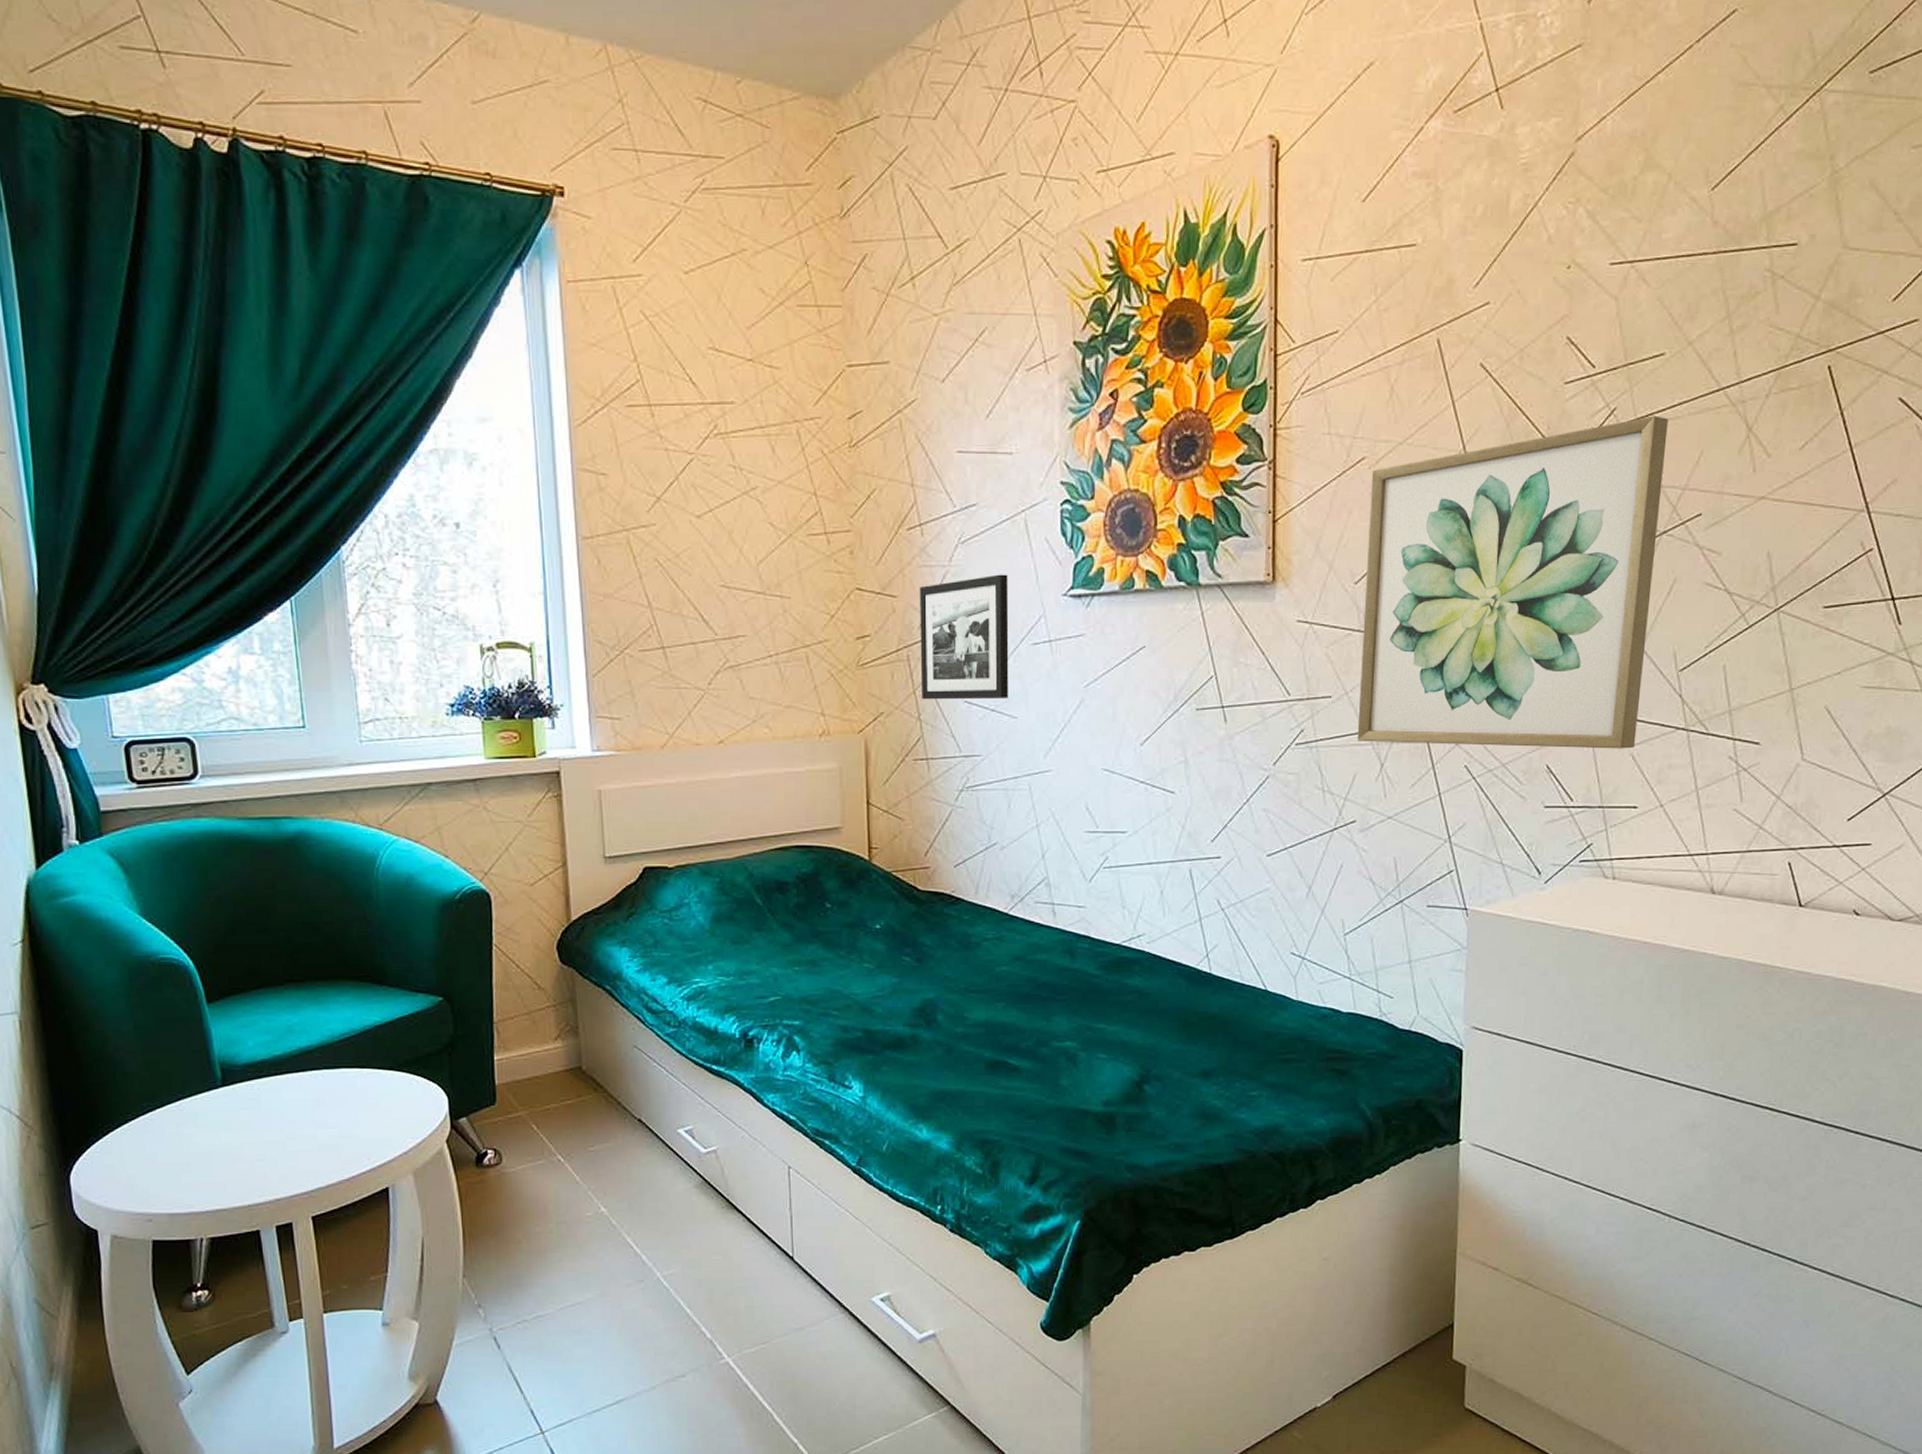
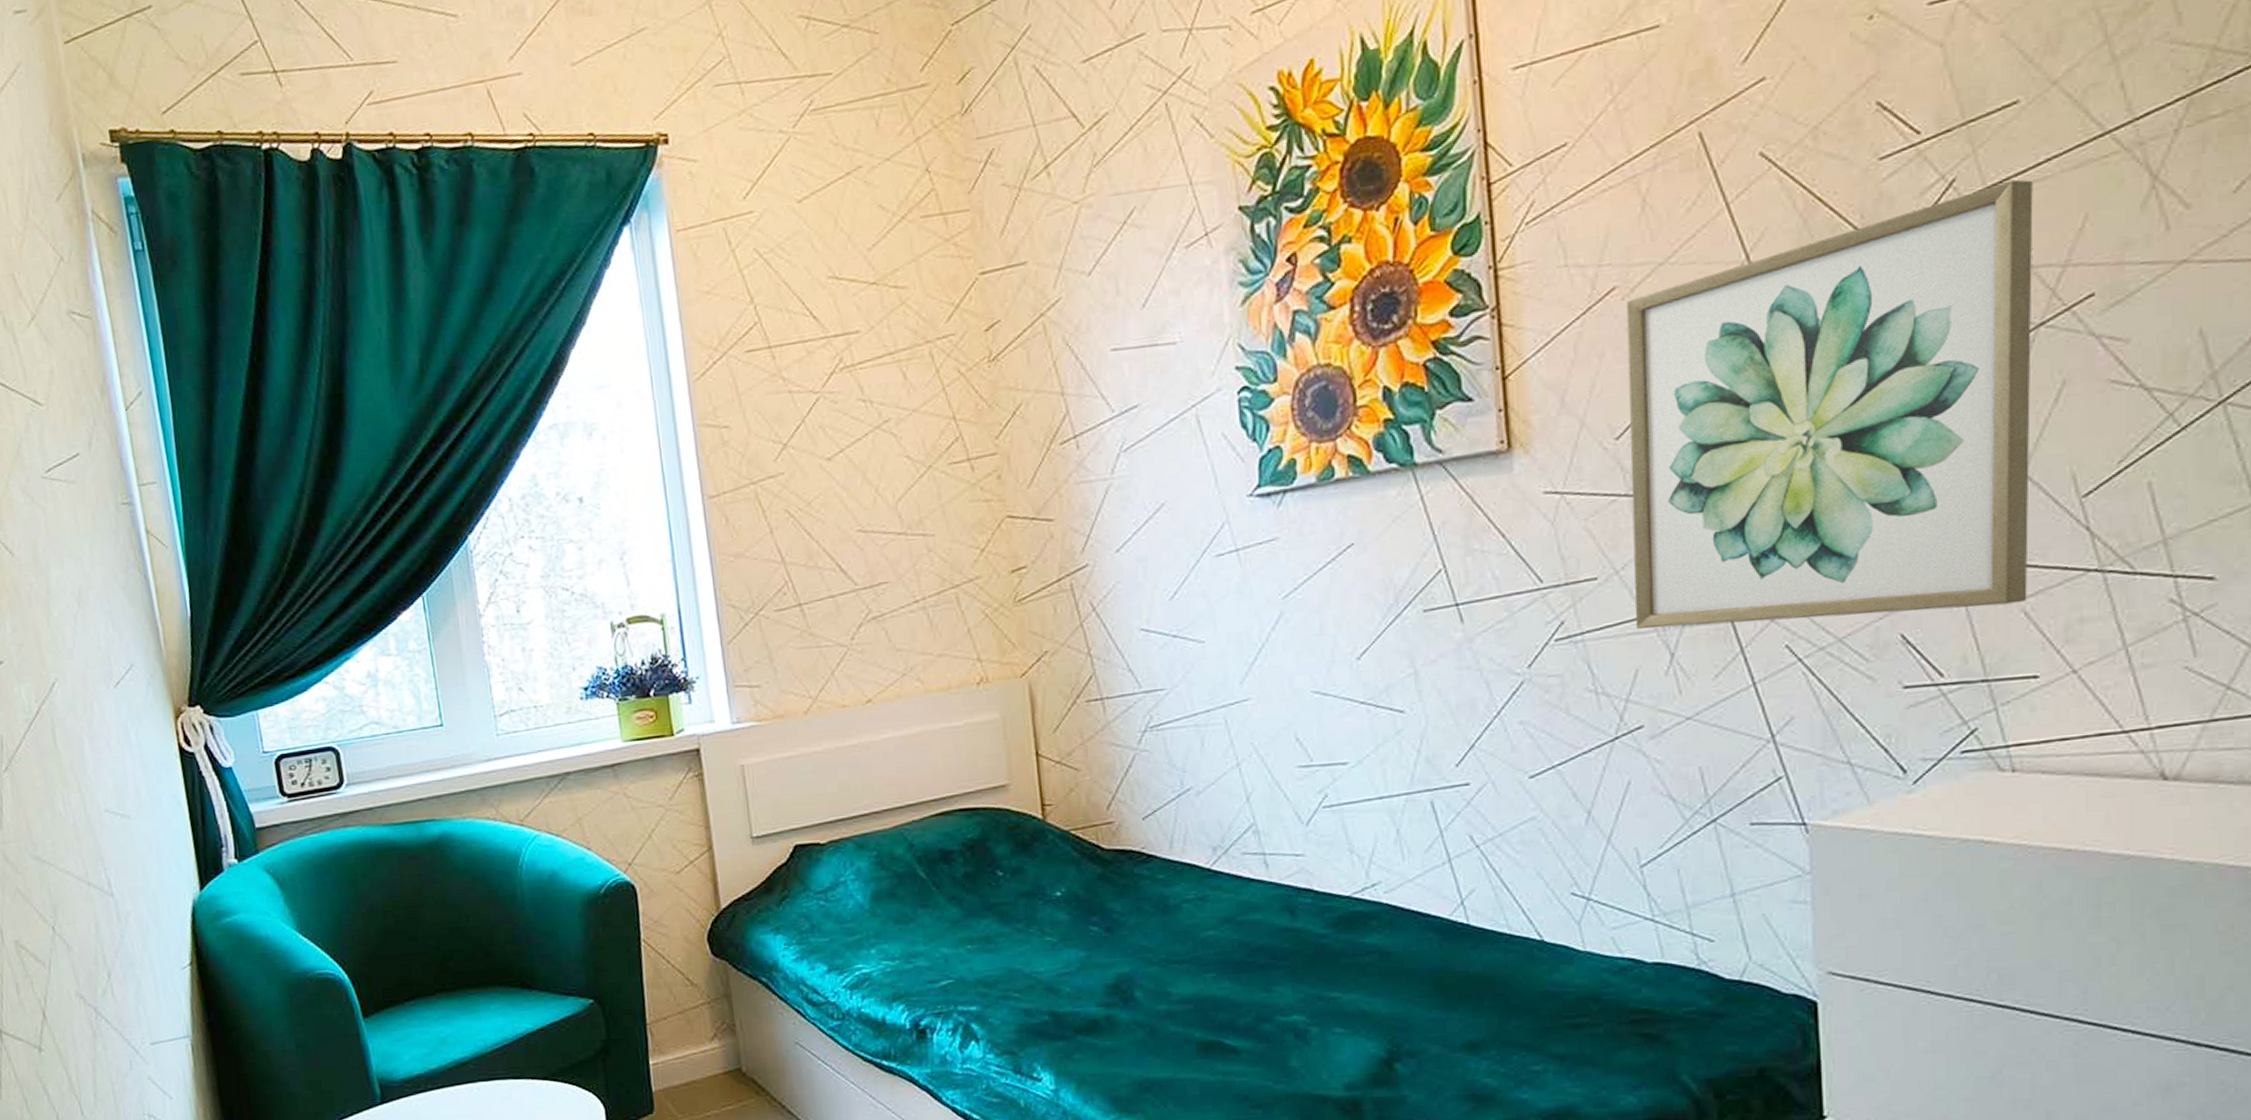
picture frame: present [919,574,1009,700] -> none [1078,480,1192,632]

